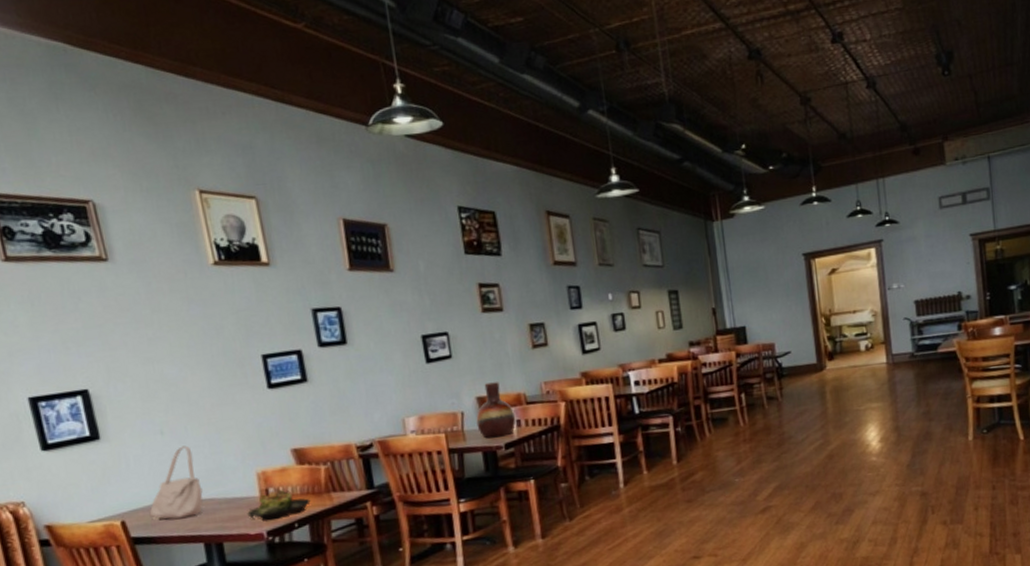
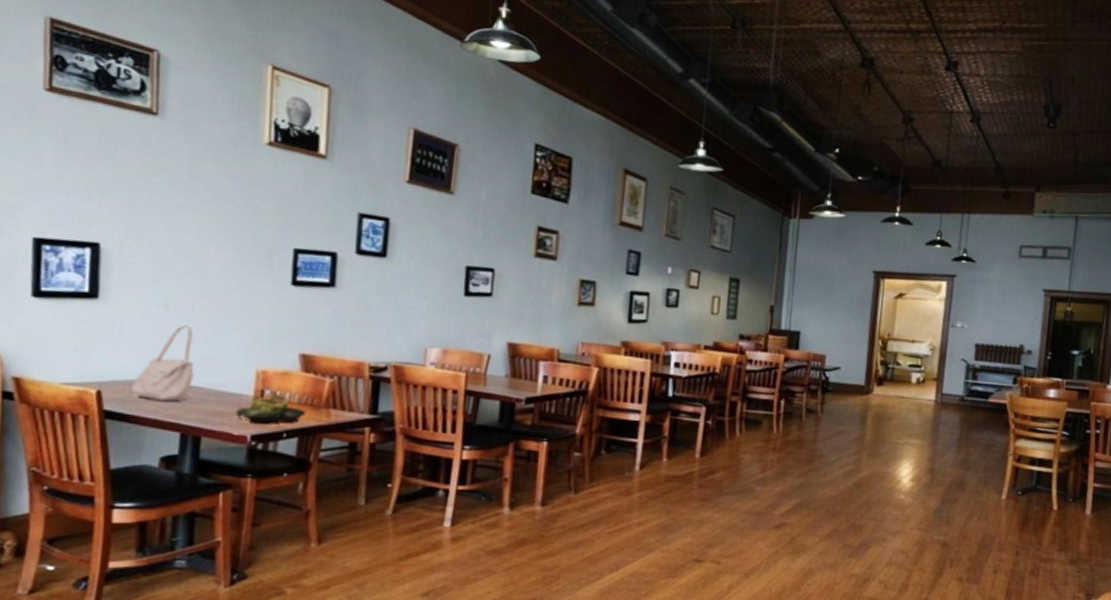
vase: present [476,382,516,438] -> none [501,330,544,390]

